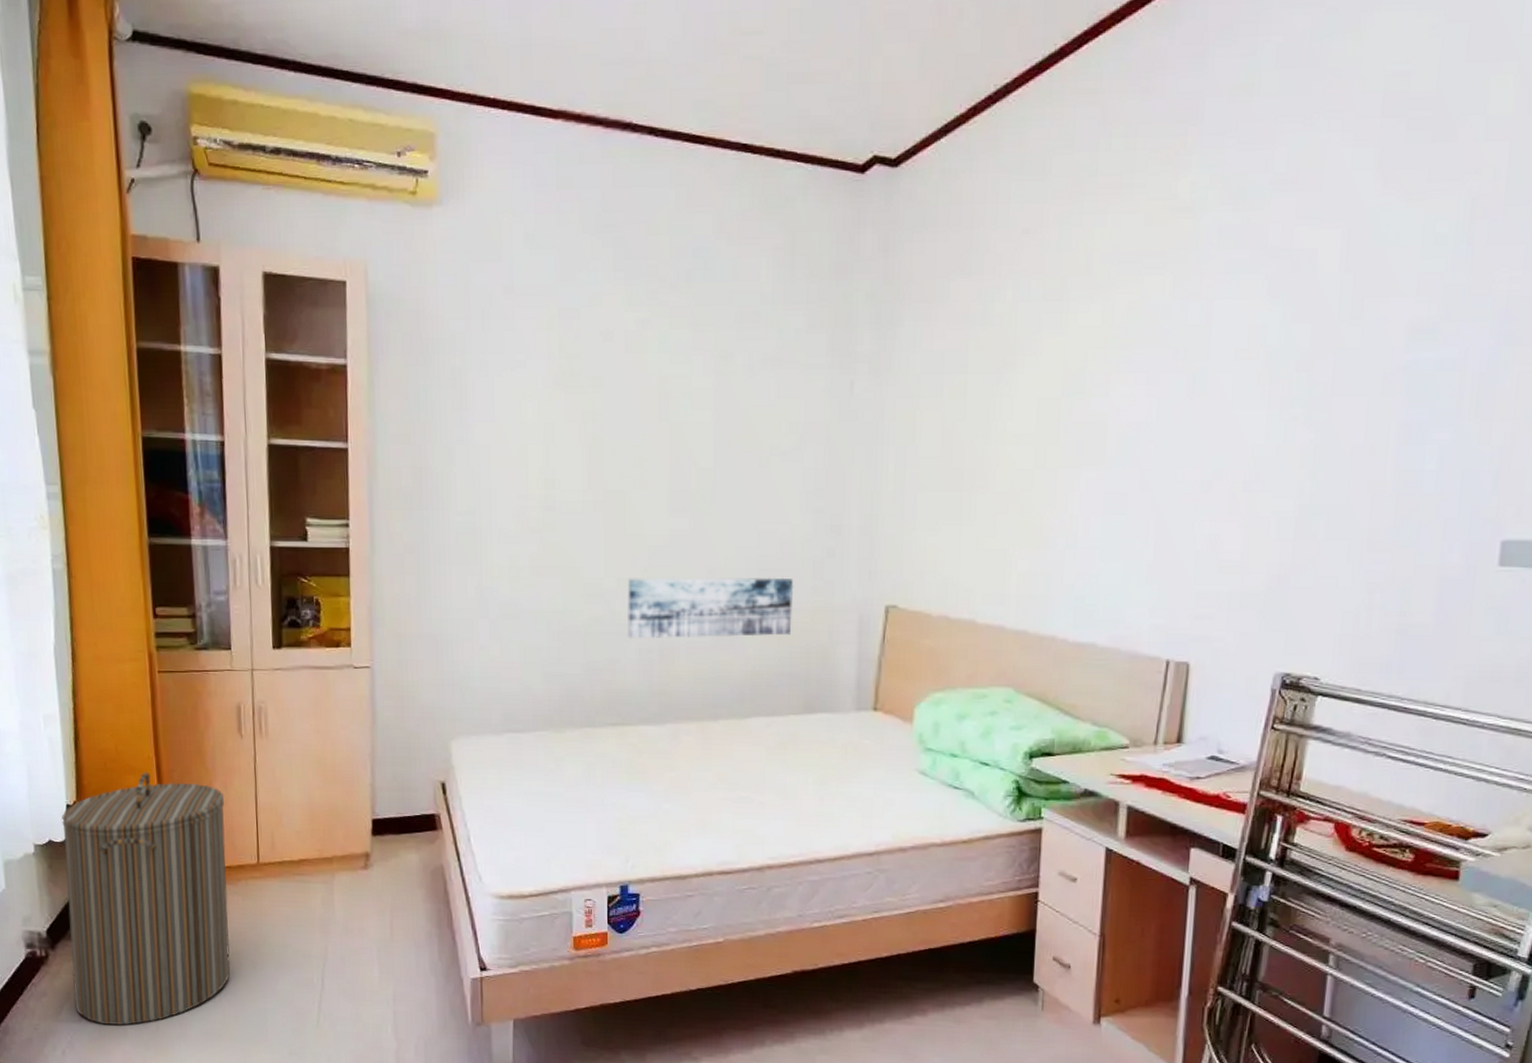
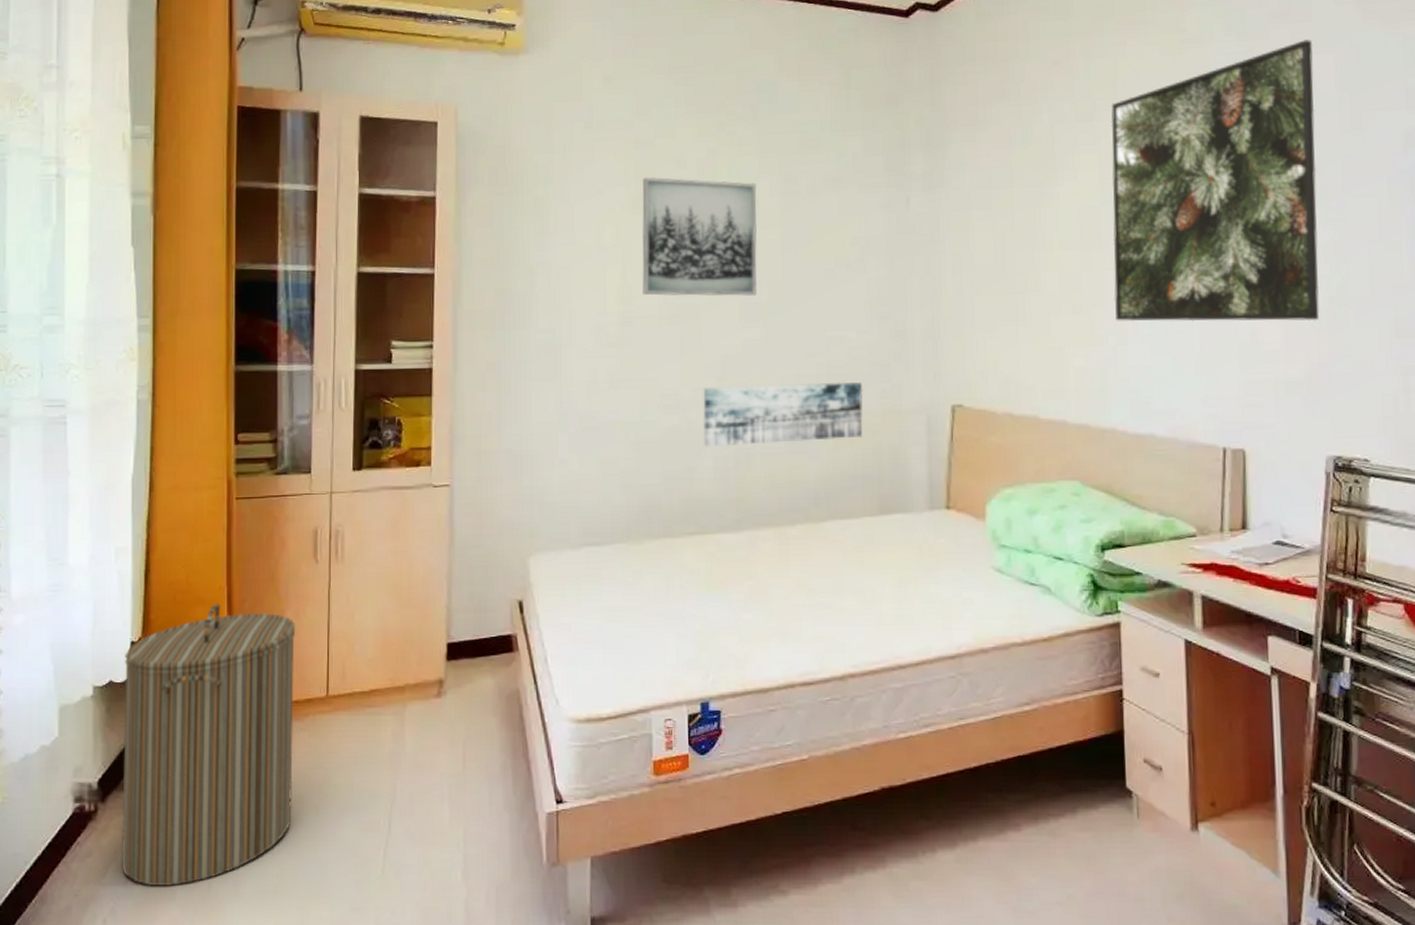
wall art: none [565,349,689,483] -> present [641,177,758,297]
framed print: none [1066,212,1321,531] -> present [1111,40,1320,322]

